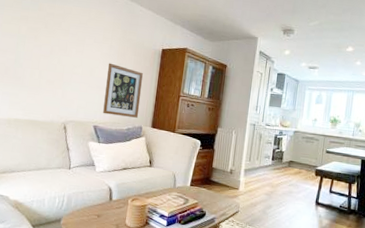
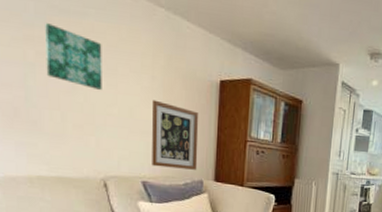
wall art: none [33,8,76,55] -> present [45,23,102,90]

